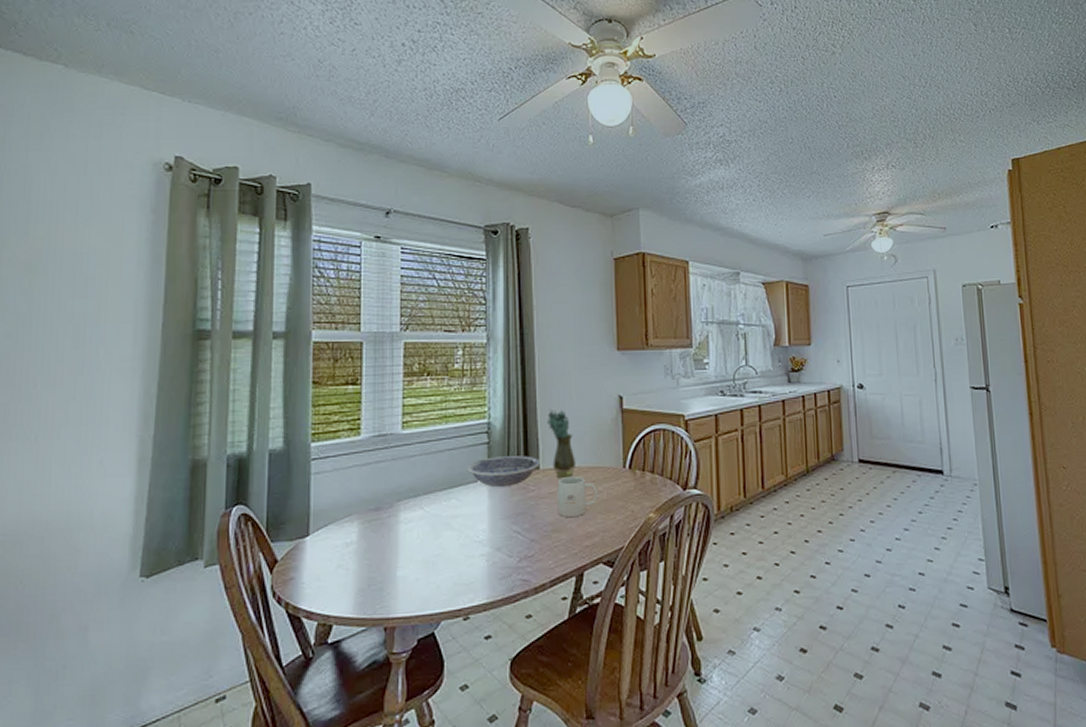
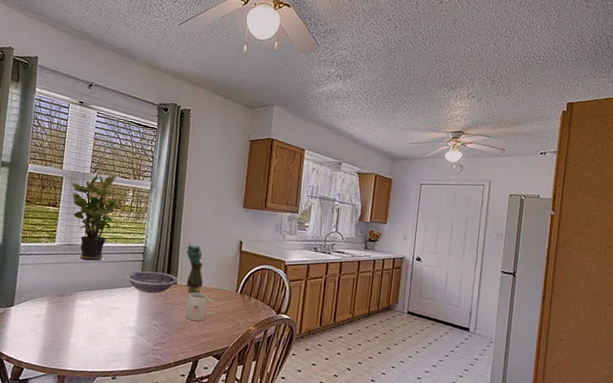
potted plant: none [376,329,445,454] -> present [72,173,119,261]

